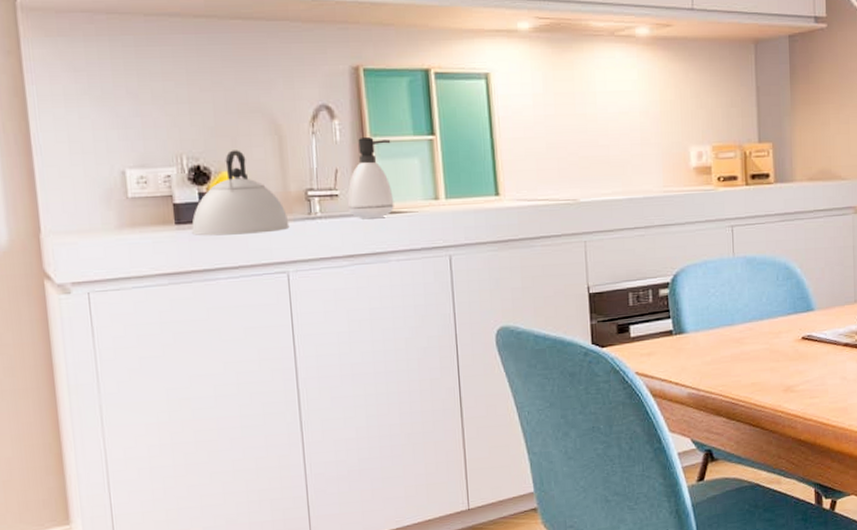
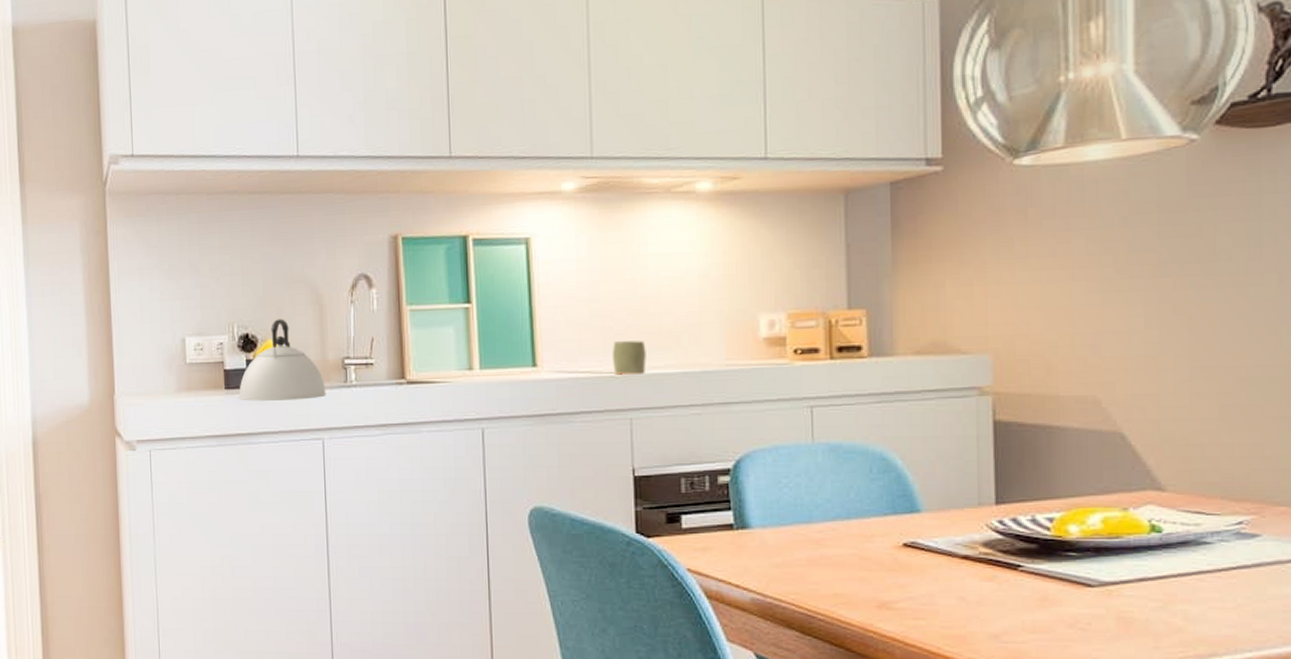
soap dispenser: present [347,136,394,220] -> none [381,305,428,389]
mug: none [567,170,597,202] -> present [613,340,647,375]

